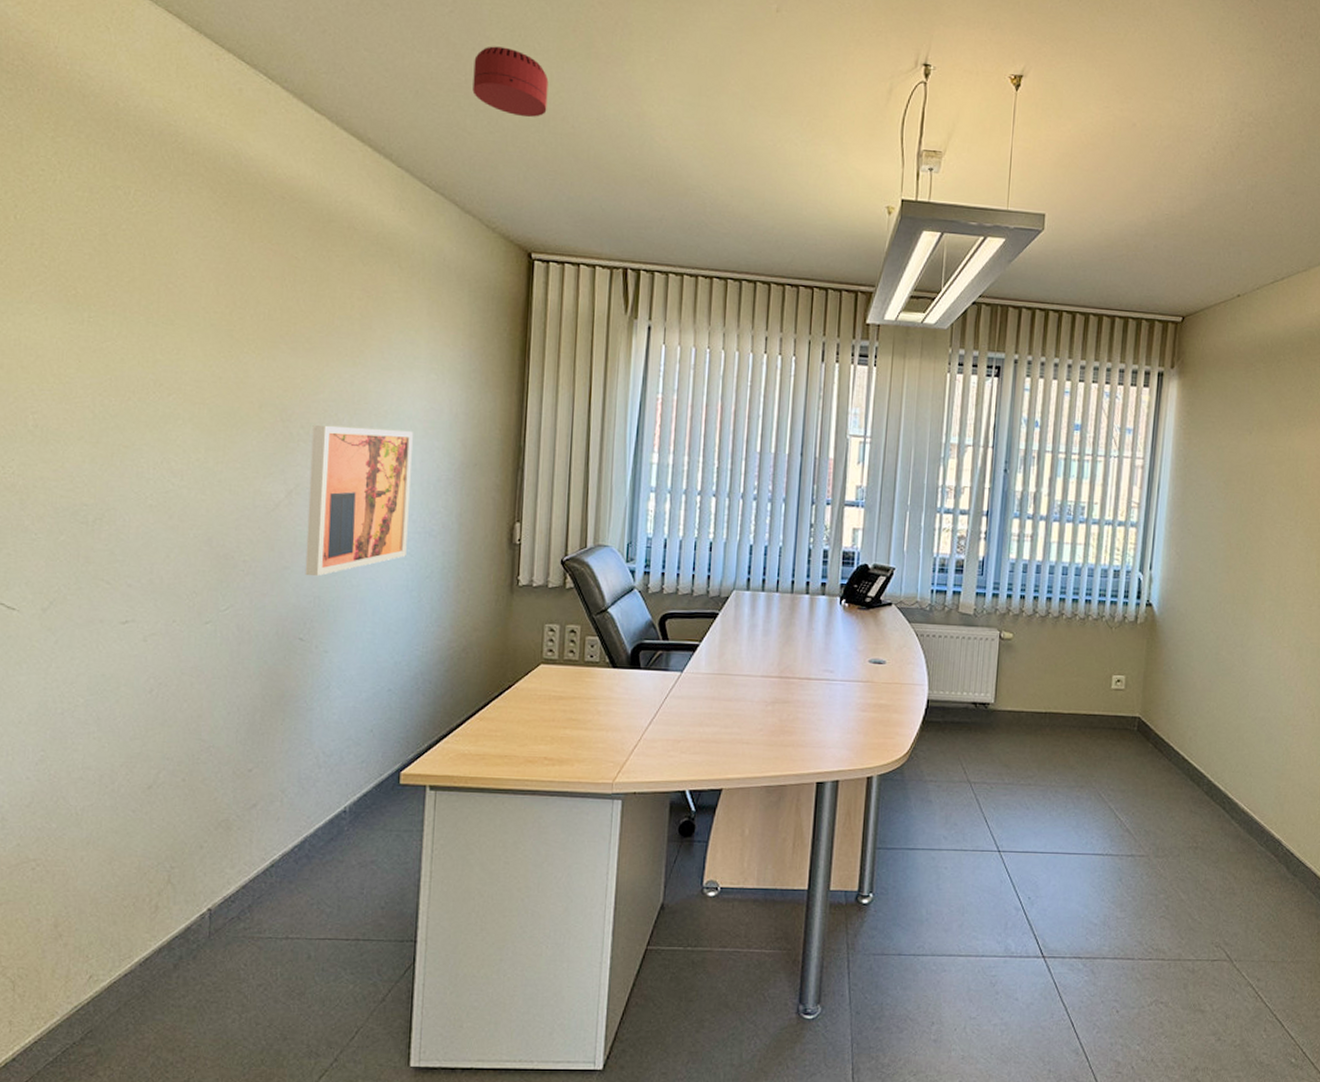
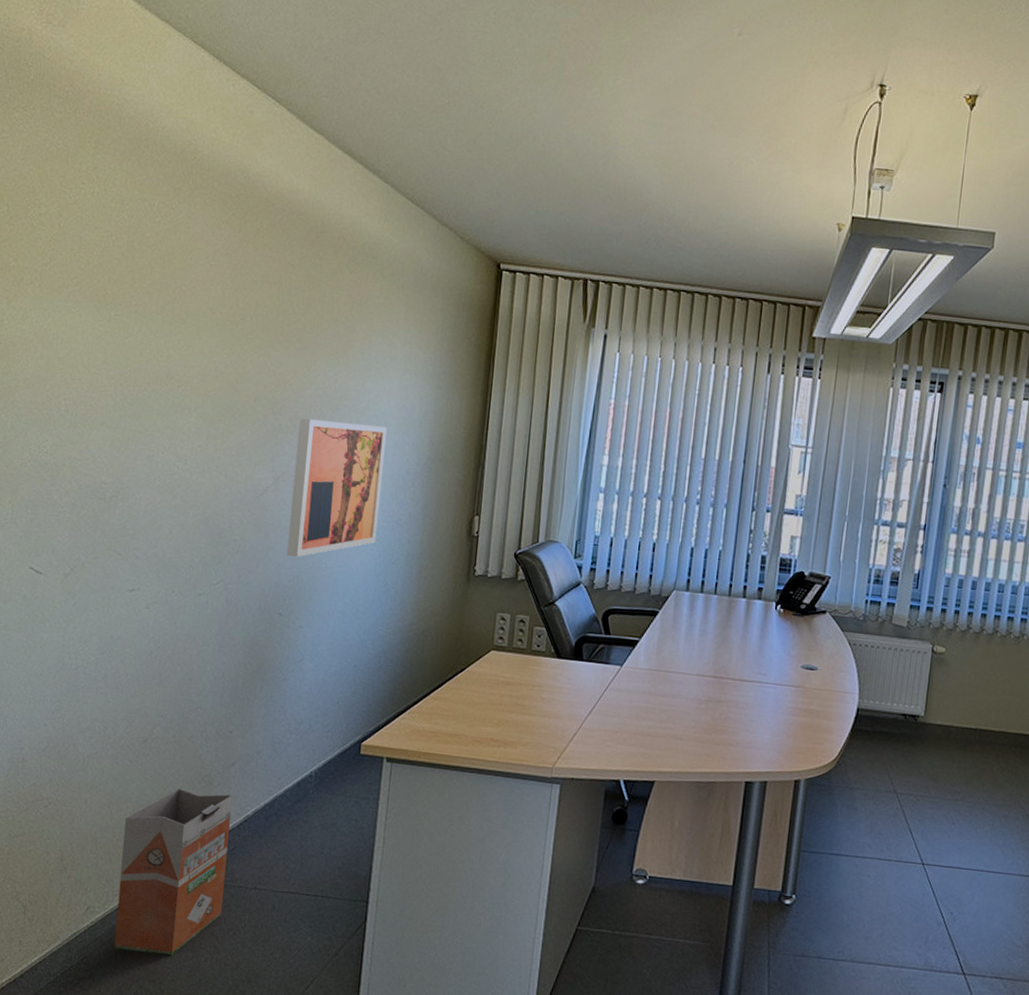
waste bin: none [124,836,256,1020] -> present [114,788,232,956]
smoke detector: present [472,46,549,117] -> none [454,70,523,137]

